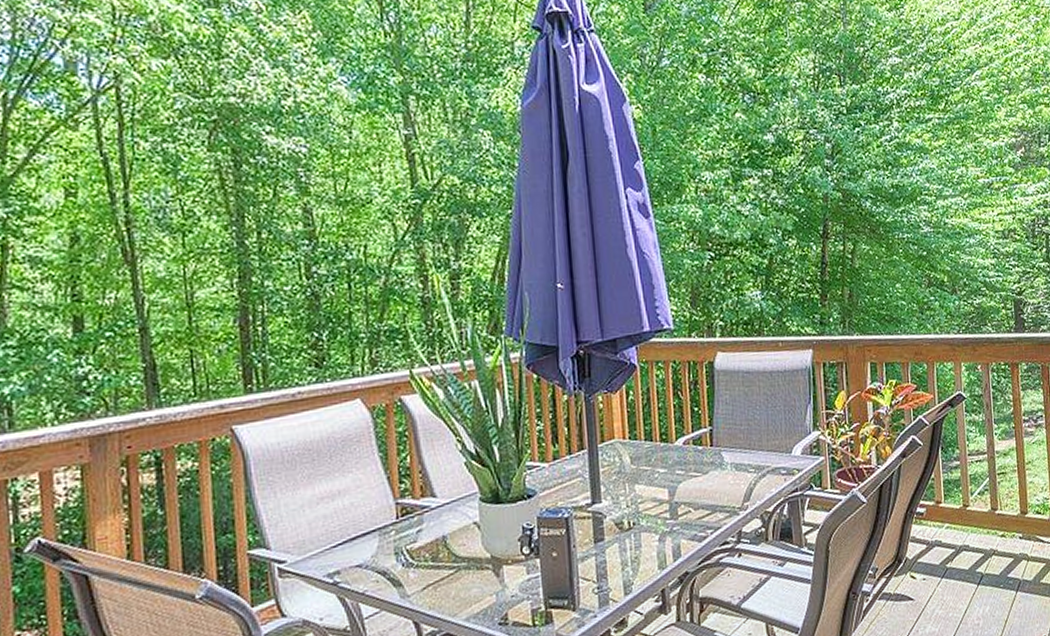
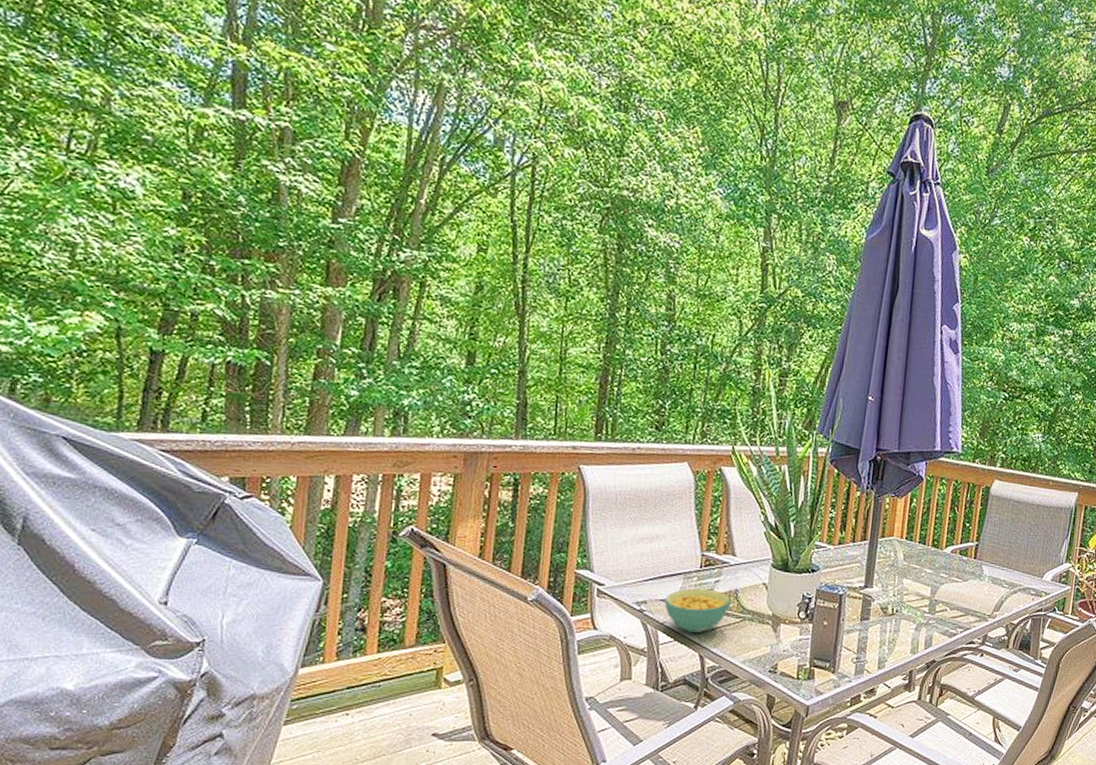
cereal bowl: none [361,541,440,598] -> present [664,588,732,634]

